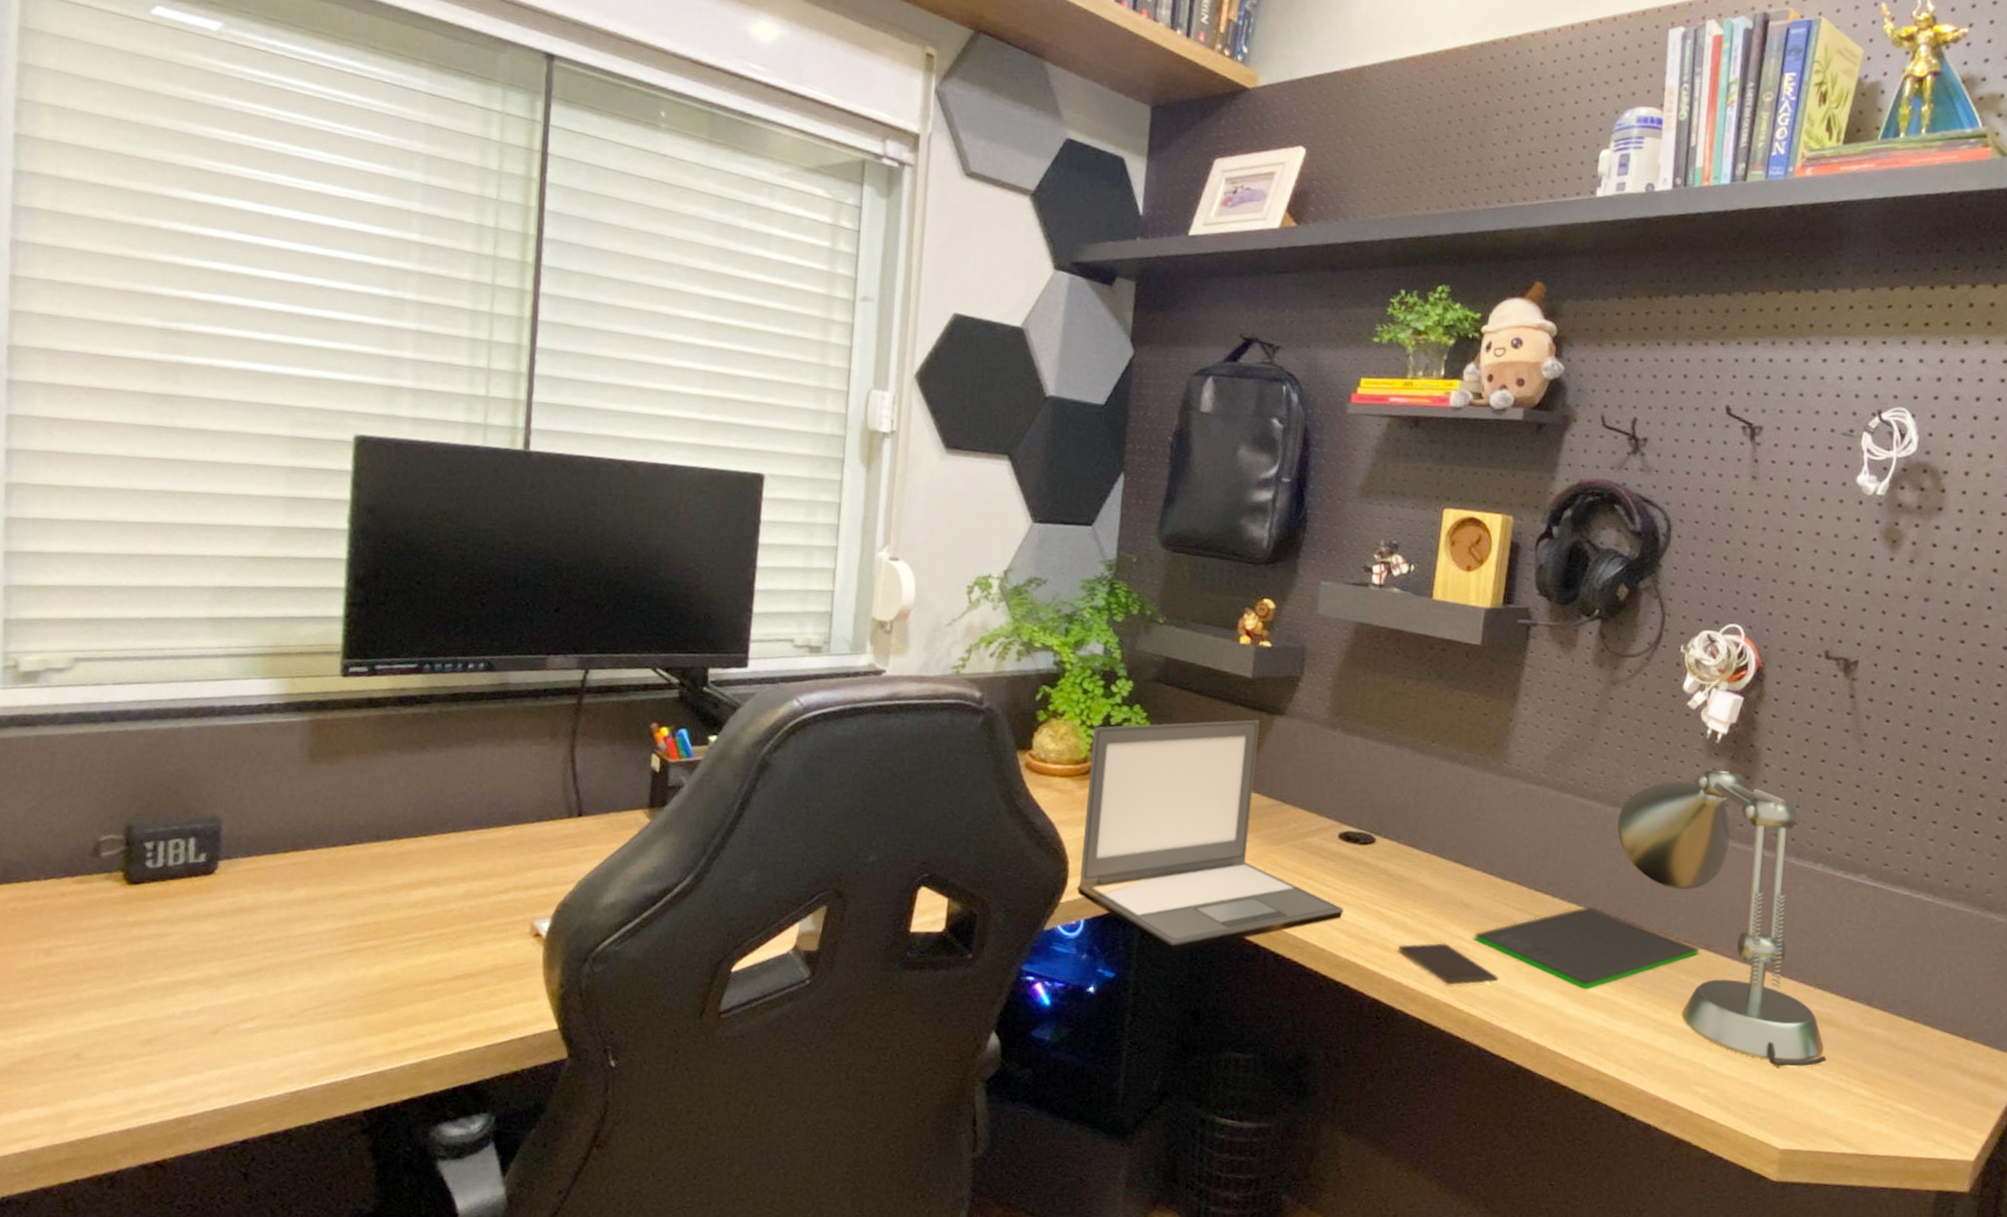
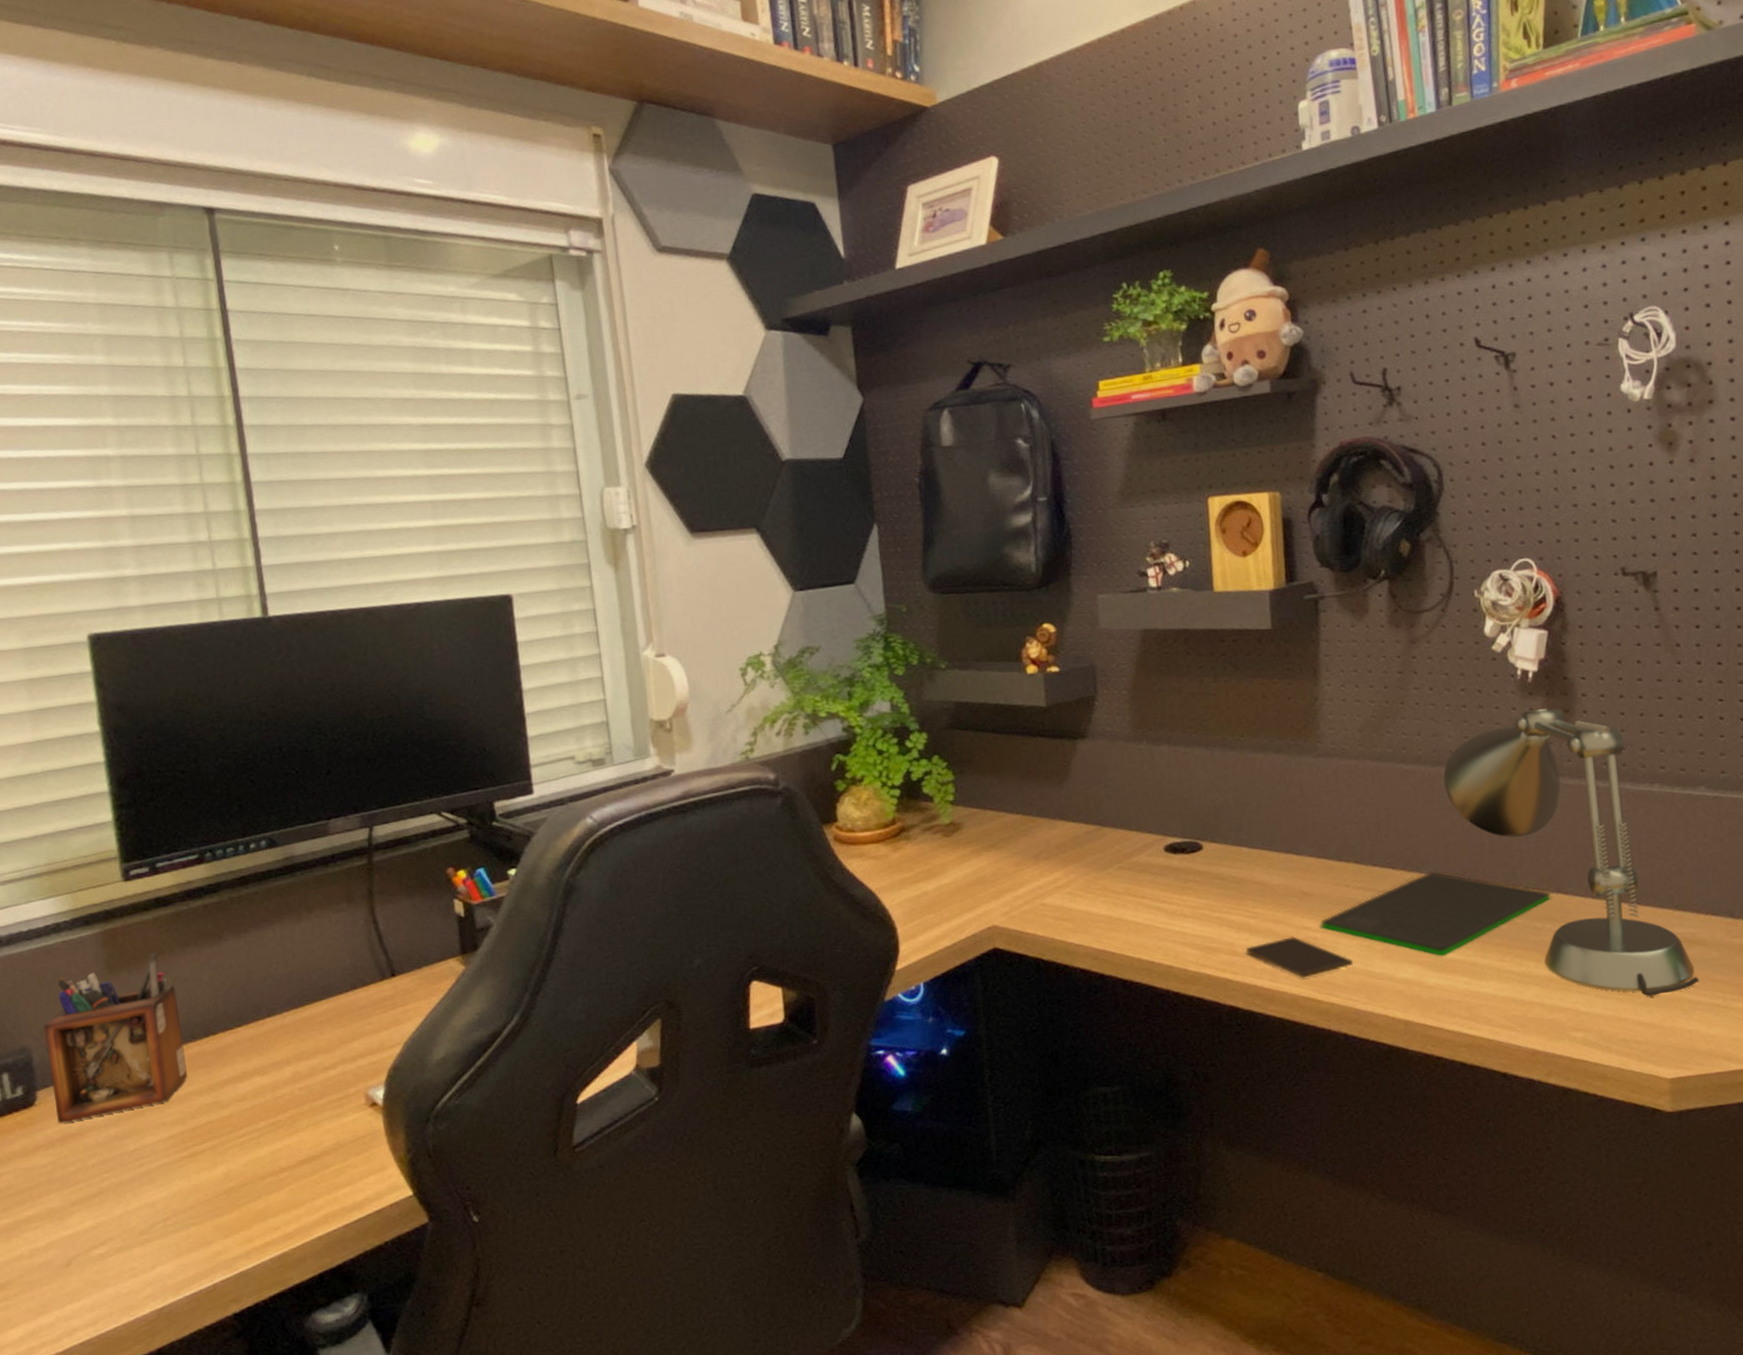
desk organizer: none [233,750,371,897] -> present [43,953,187,1124]
laptop: present [1077,719,1344,953] -> none [895,748,1184,999]

